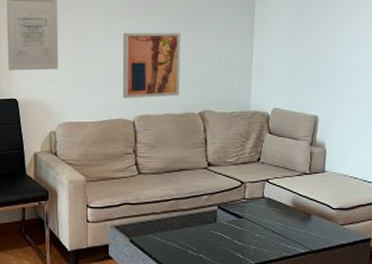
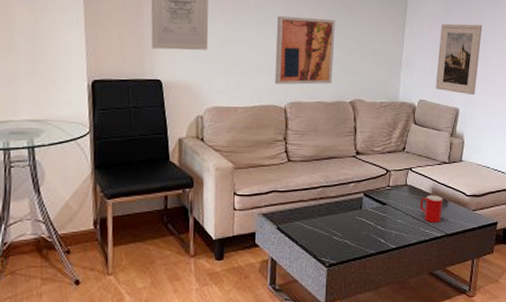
cup: none [280,208,306,238] -> present [420,195,443,223]
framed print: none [290,27,340,102] -> present [435,23,483,96]

